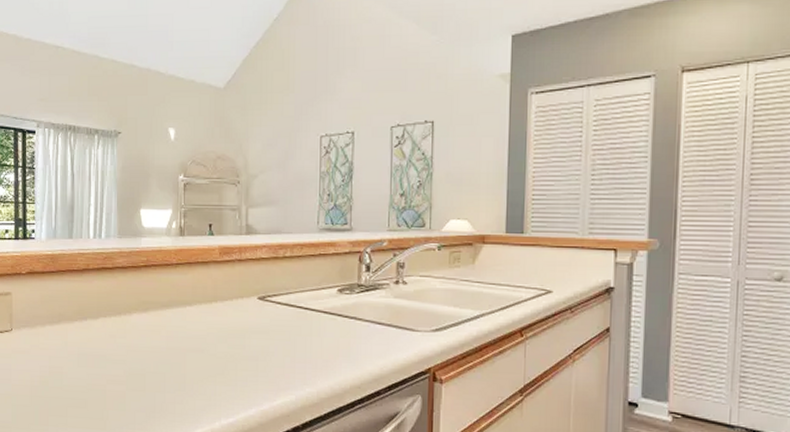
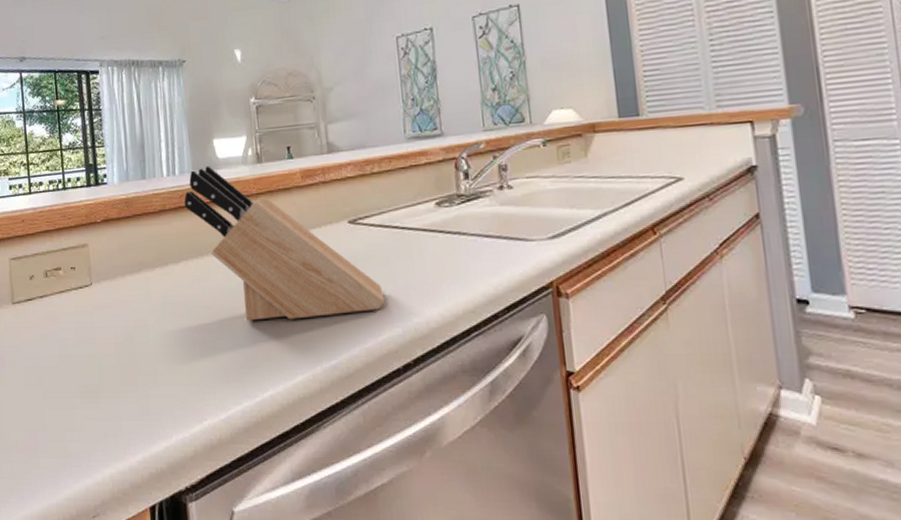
knife block: none [107,233,284,380] -> present [183,166,386,321]

